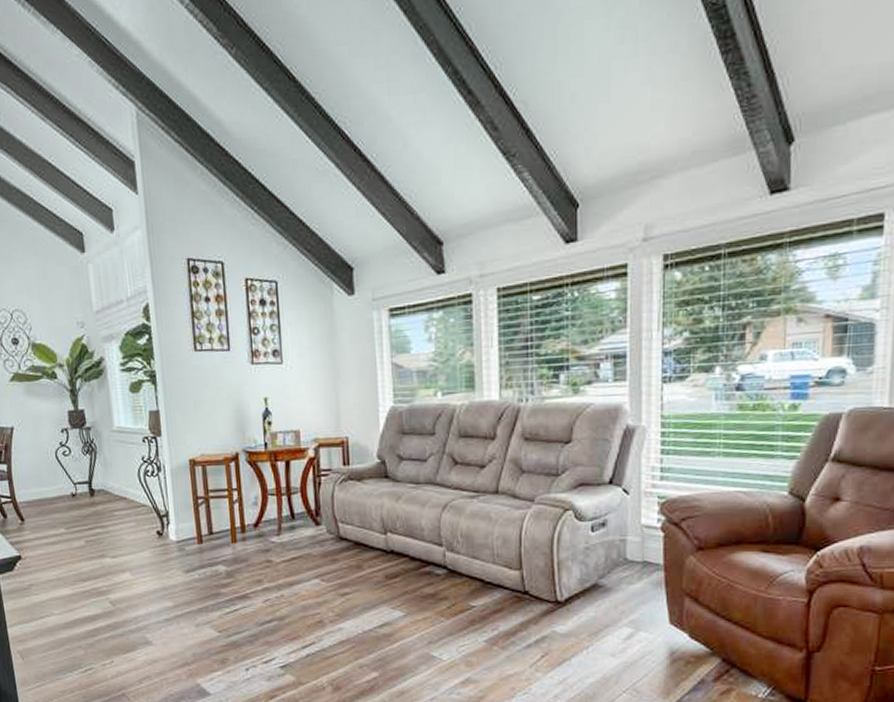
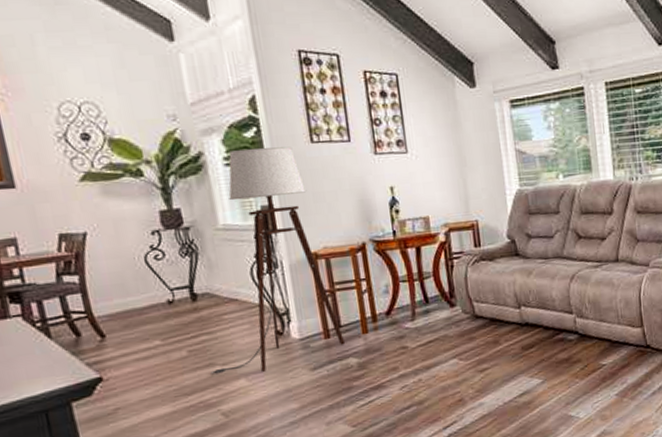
floor lamp: none [102,354,216,568] -> present [211,146,346,374]

